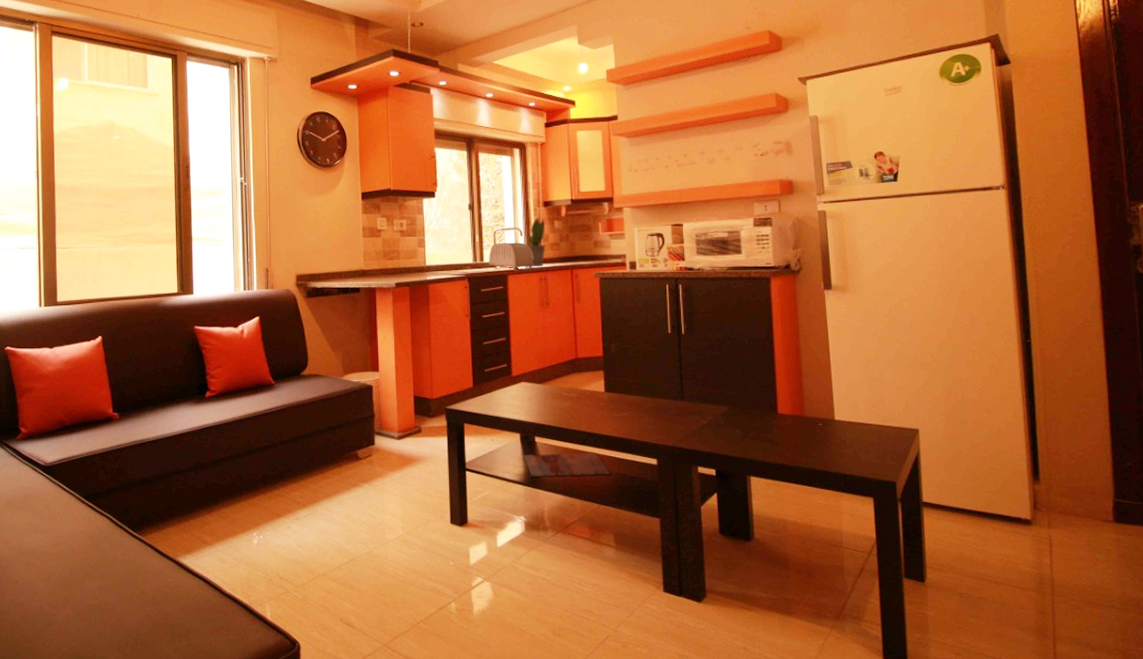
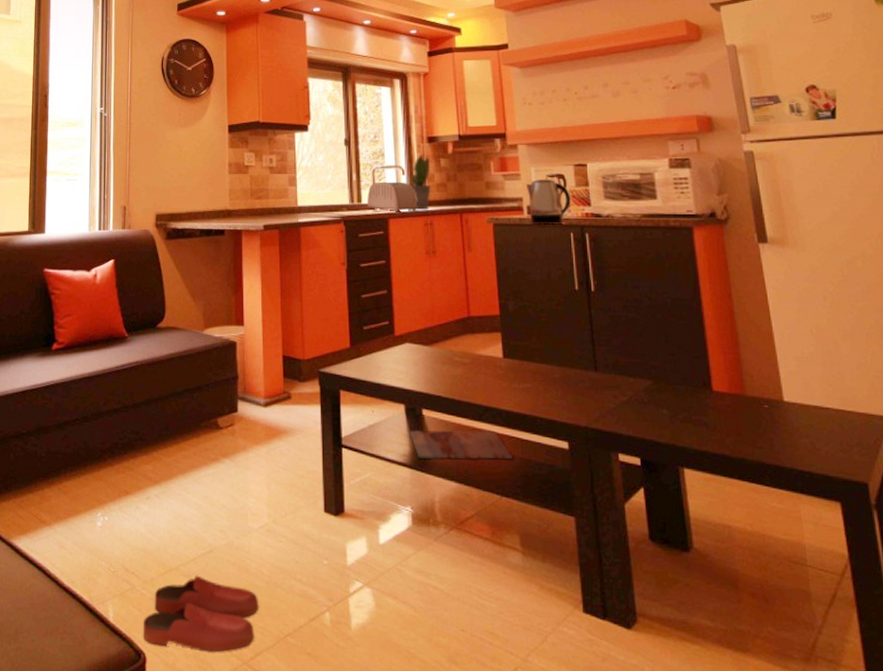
slippers: none [296,579,395,638] -> present [142,575,258,652]
kettle: none [630,237,668,278] -> present [526,178,571,225]

